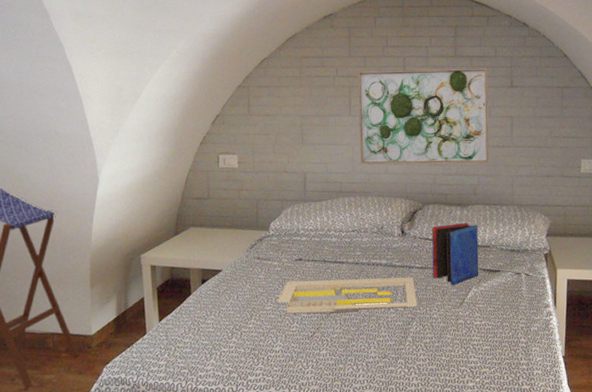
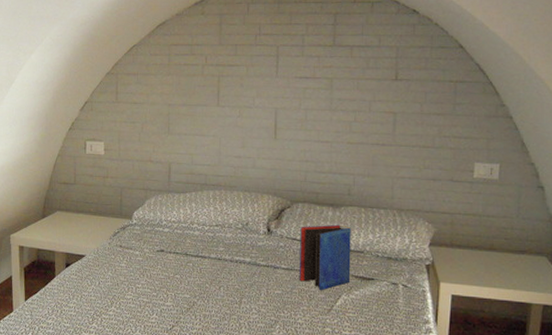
serving tray: present [277,277,418,314] -> none [138,271,282,310]
wall art: present [358,68,489,165] -> none [226,58,369,162]

